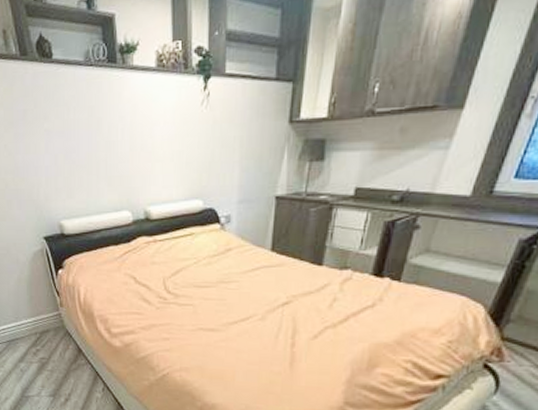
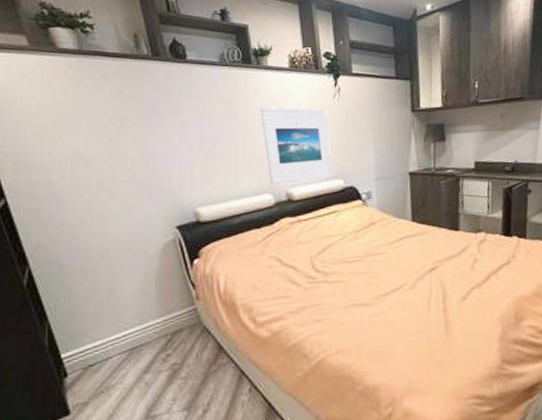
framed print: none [123,114,193,201] -> present [260,106,332,184]

